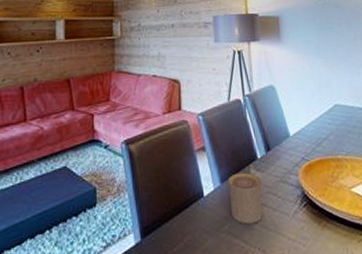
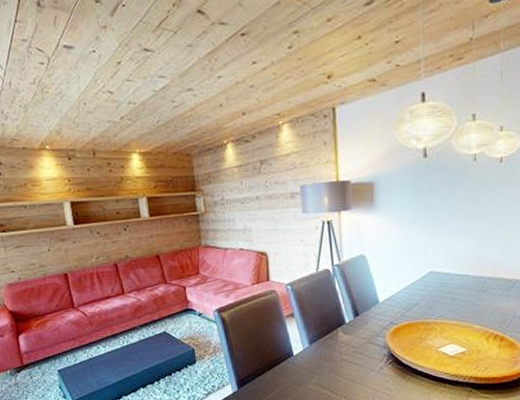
cup: present [227,172,263,224] -> none [315,335,349,378]

